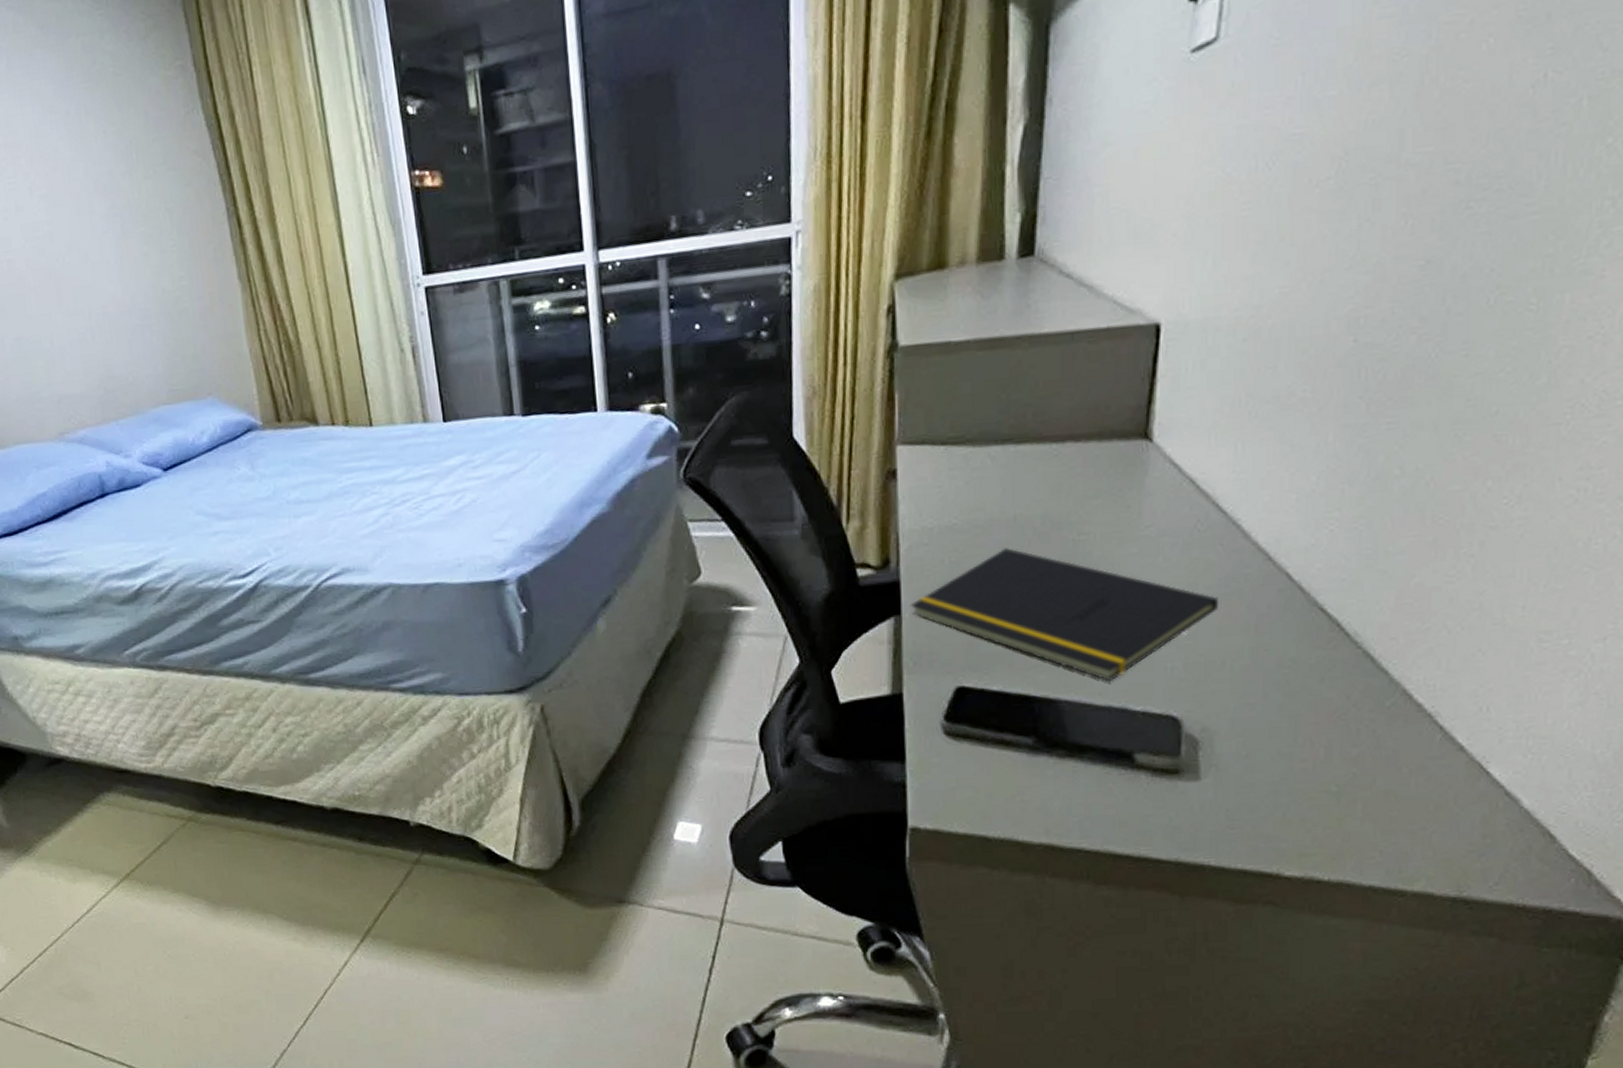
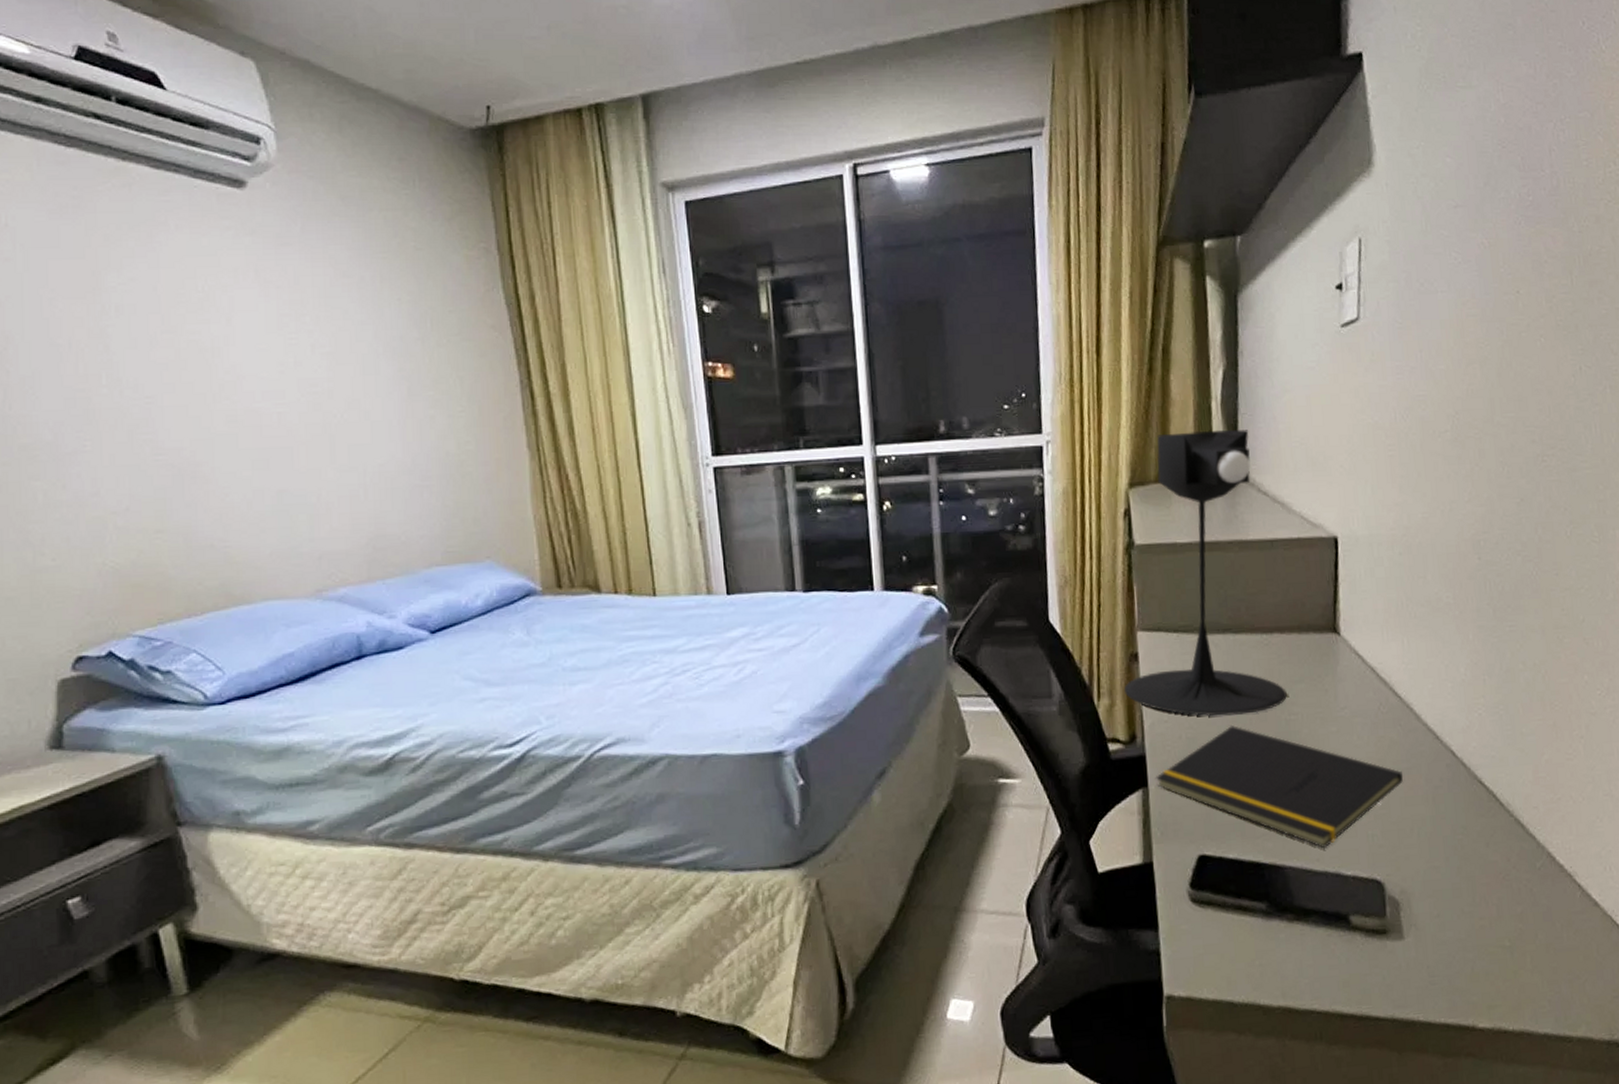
desk lamp: none [877,198,1077,538] -> present [1123,430,1287,716]

